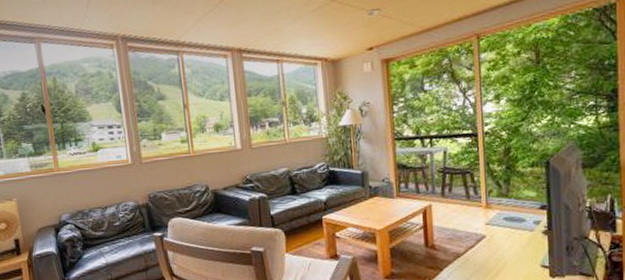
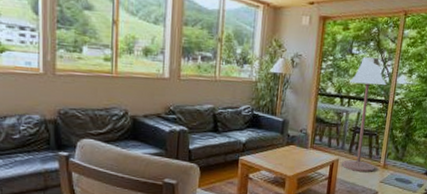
floor lamp: none [427,89,476,216] -> present [342,57,387,173]

